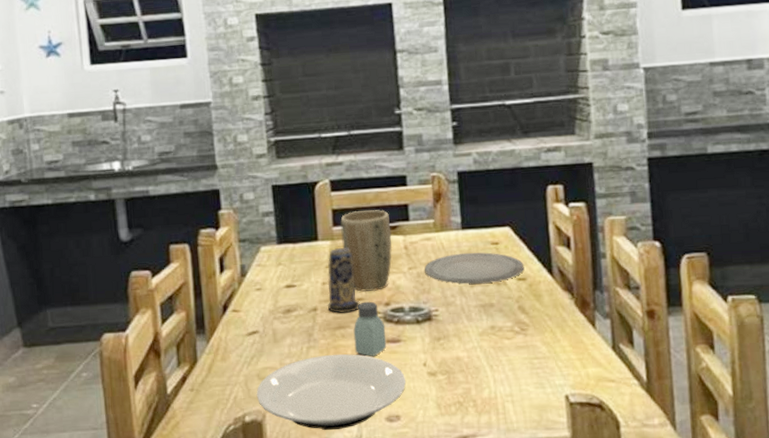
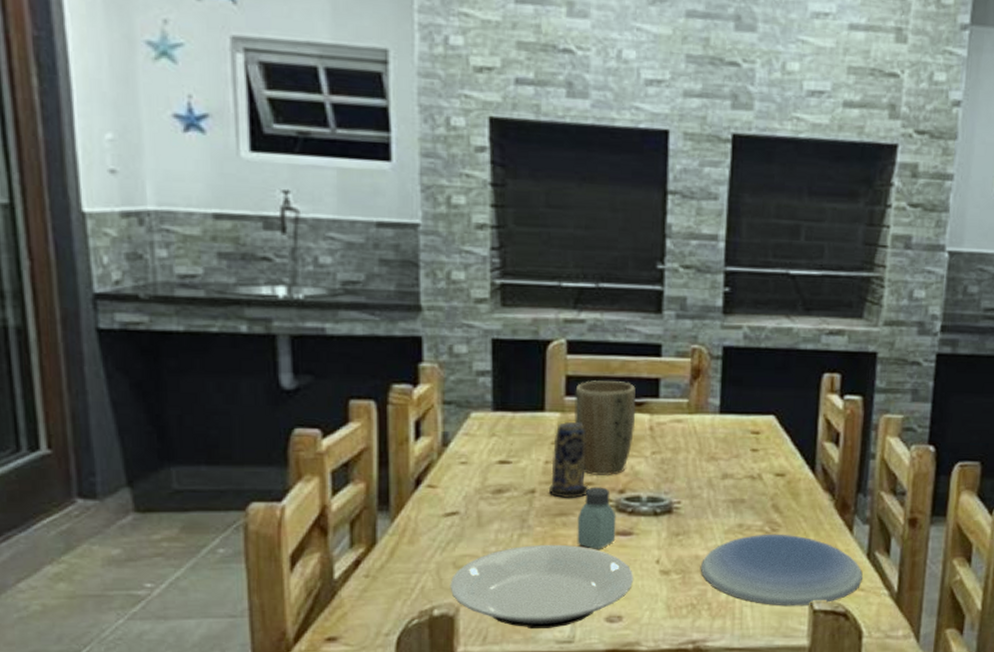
plate: present [424,252,525,284] -> none [670,440,785,476]
plate: none [462,333,611,400] -> present [700,534,863,606]

